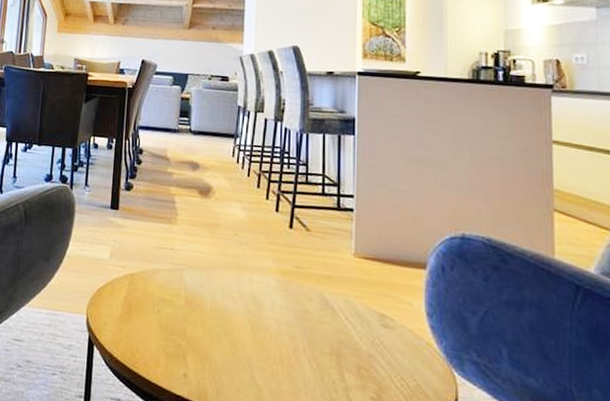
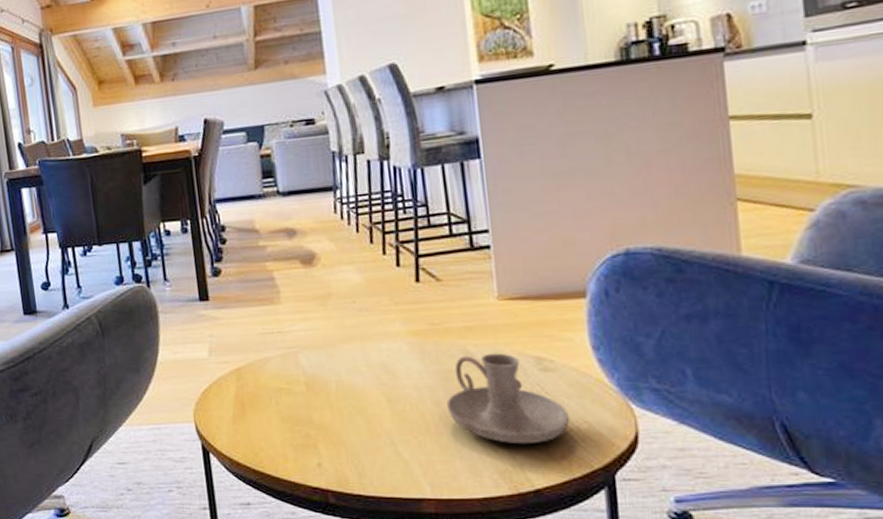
candle holder: none [300,300,402,393] -> present [446,353,570,445]

